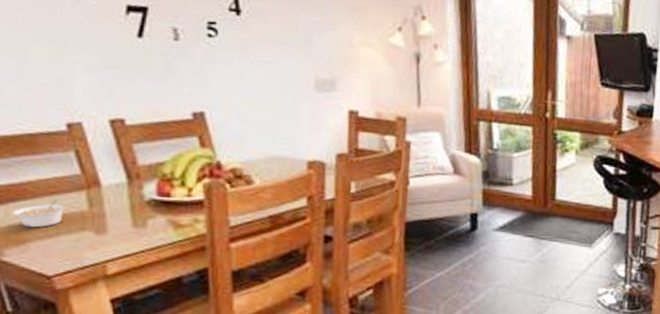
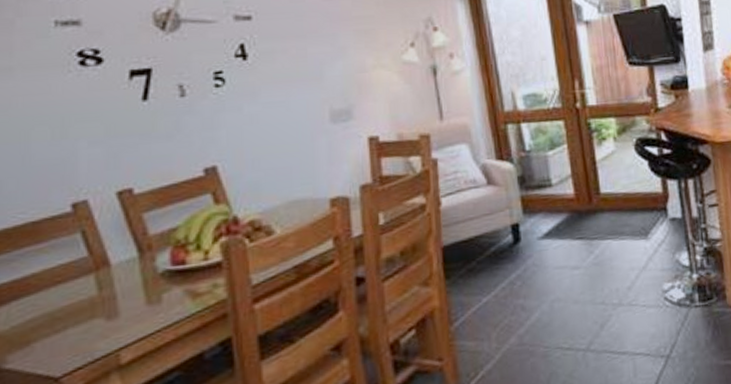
legume: present [12,199,65,228] -> none [15,289,73,326]

